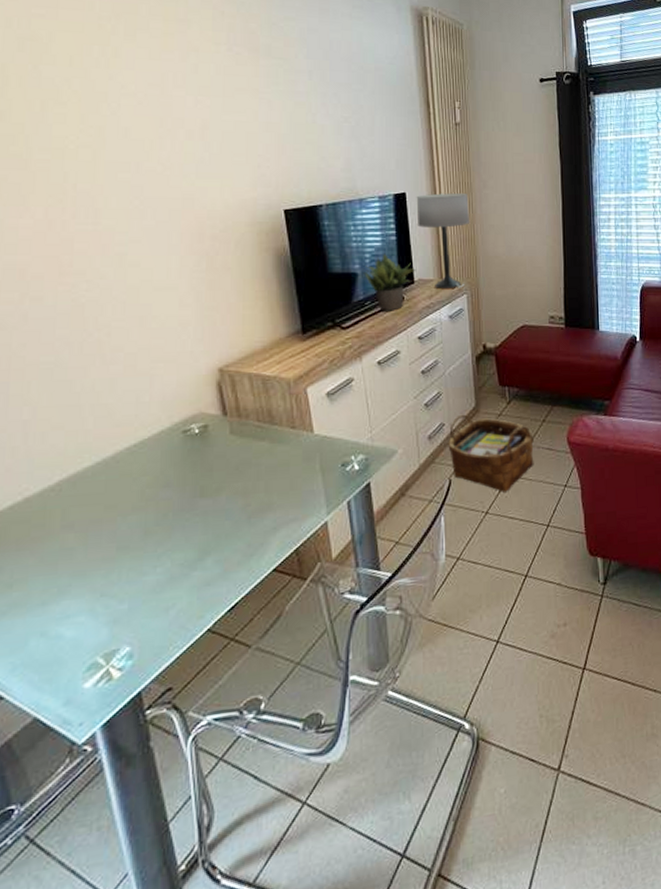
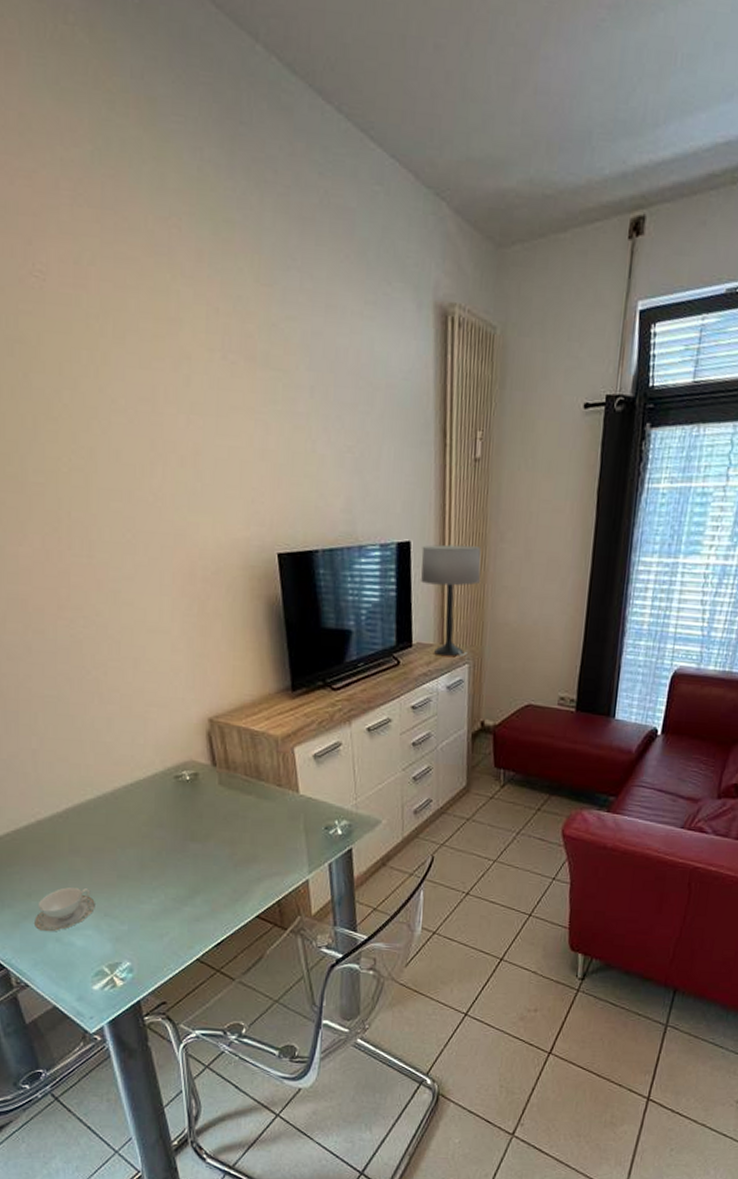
teacup: none [15,567,90,627] -> present [35,887,95,932]
potted plant: present [363,253,417,311] -> none [358,610,416,676]
woven basket: present [448,414,534,492] -> none [433,792,526,877]

